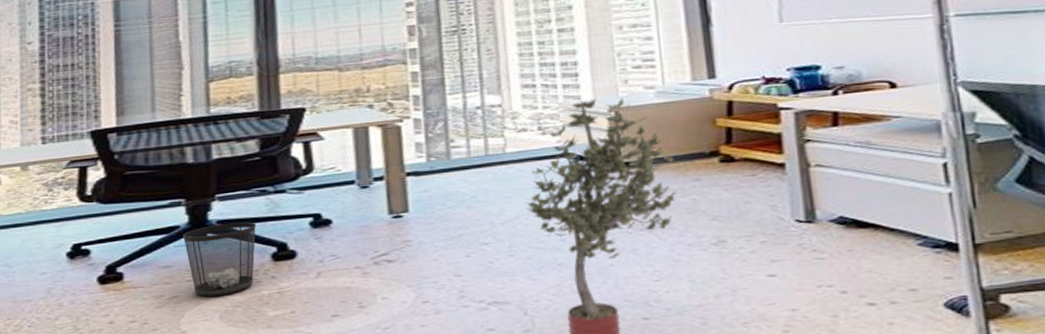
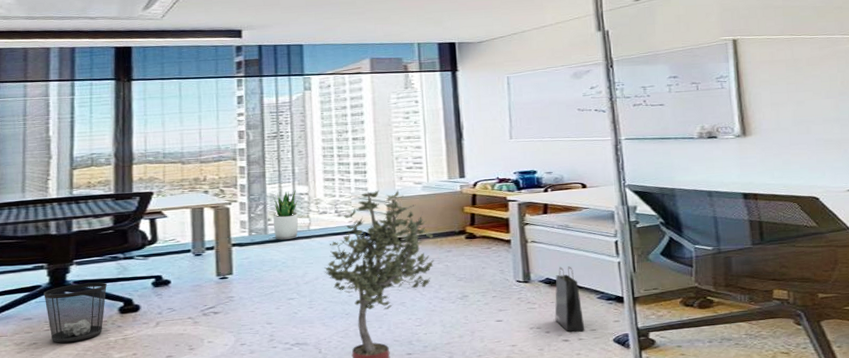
planter: none [456,100,491,167] -> present [273,190,298,240]
shopping bag: none [853,199,901,293] -> present [555,266,585,332]

